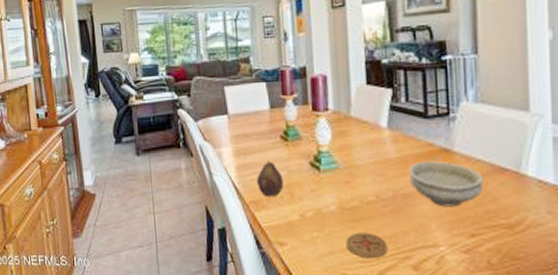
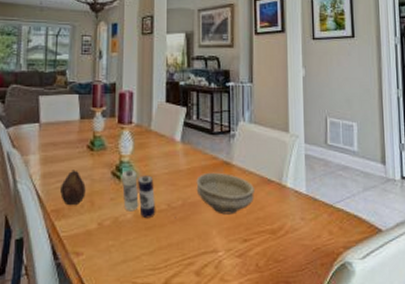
candle: none [320,159,387,211] -> present [121,169,176,219]
coaster: present [346,232,388,259] -> none [138,240,175,266]

